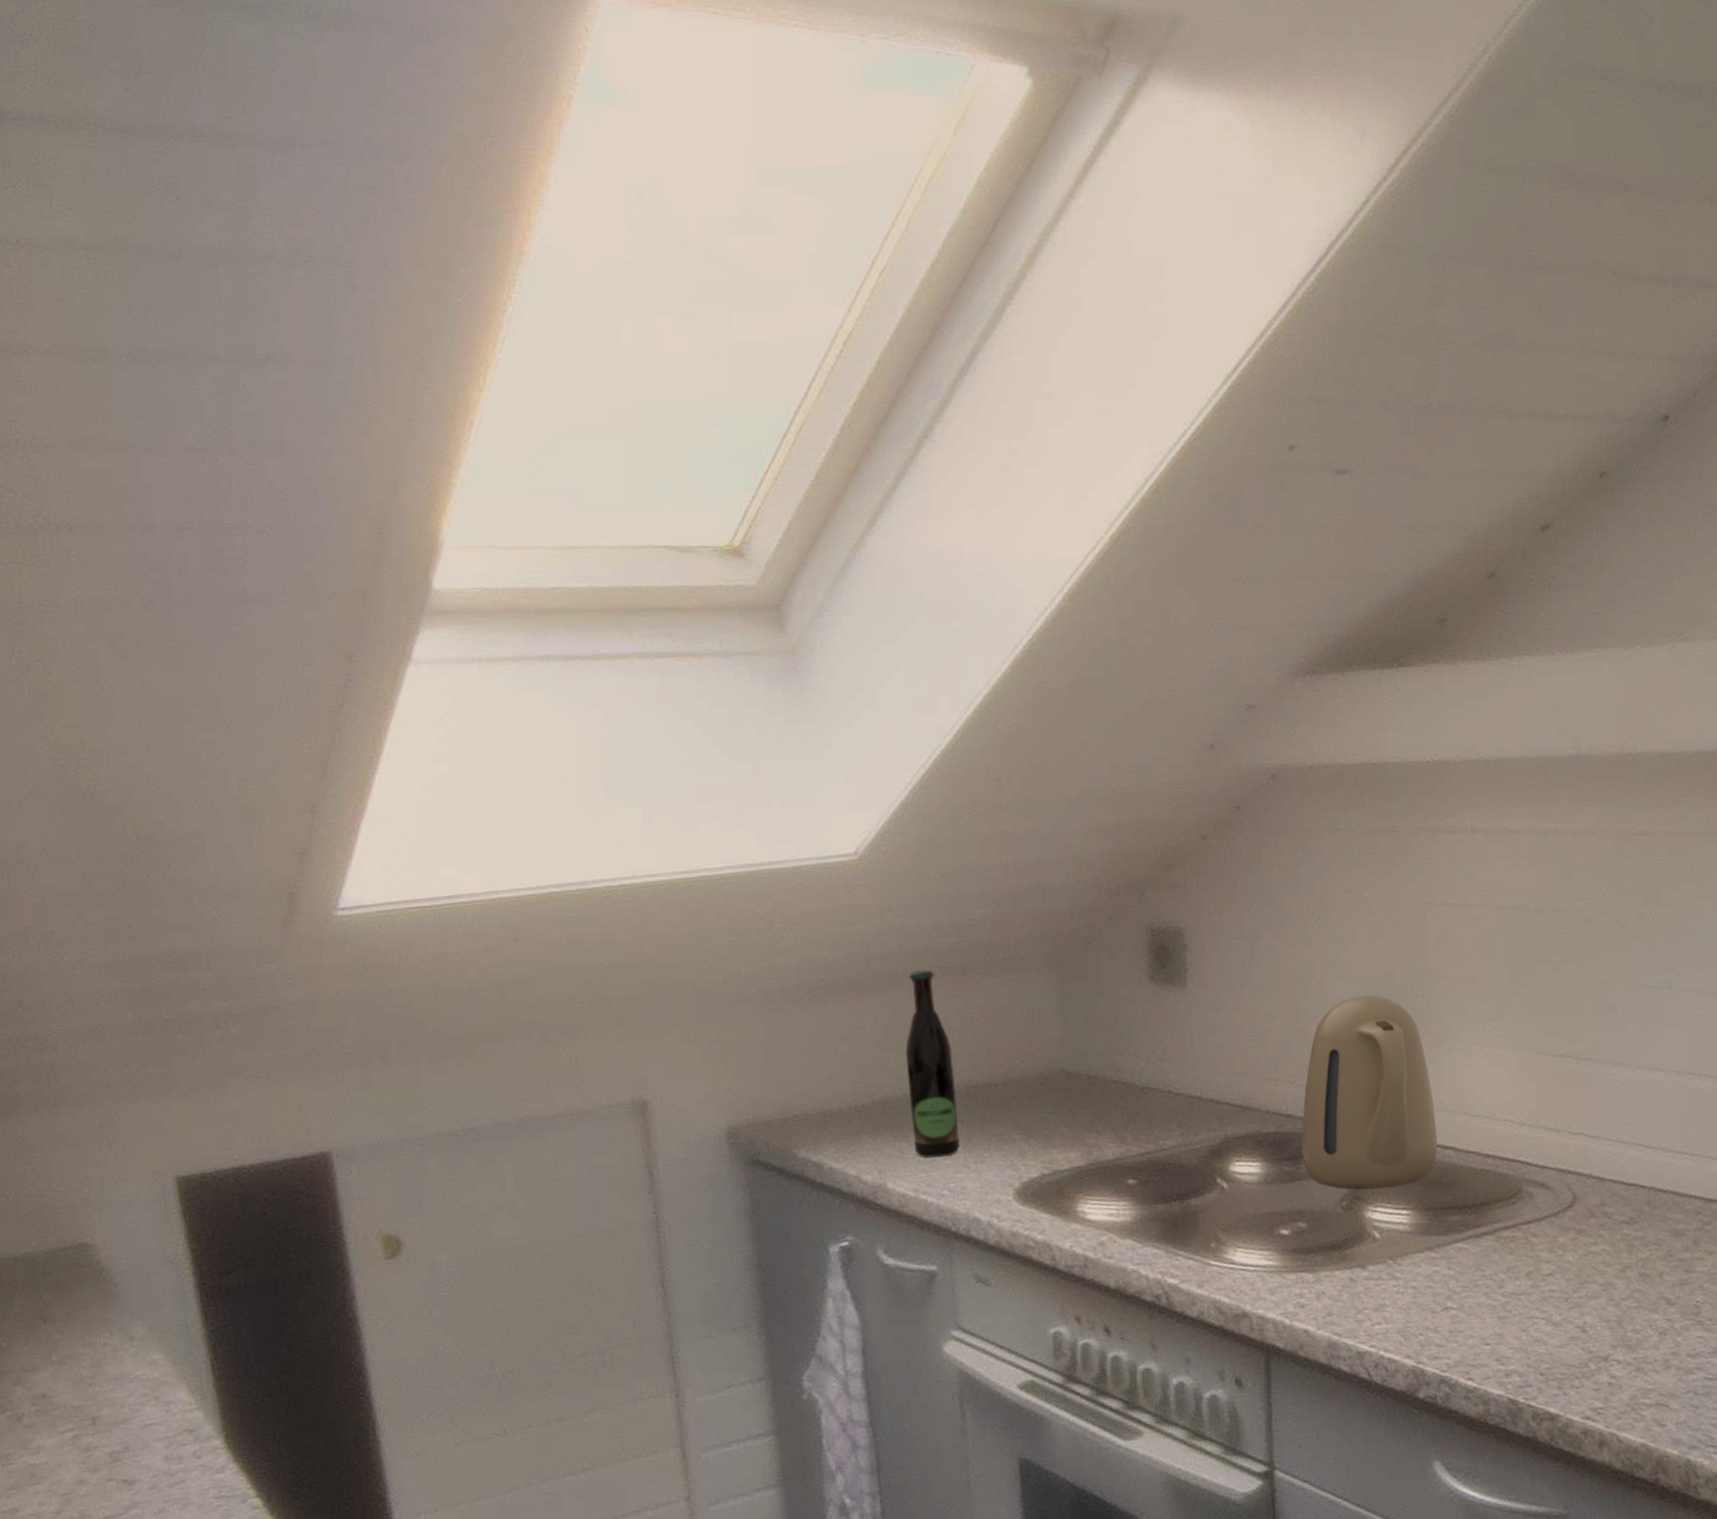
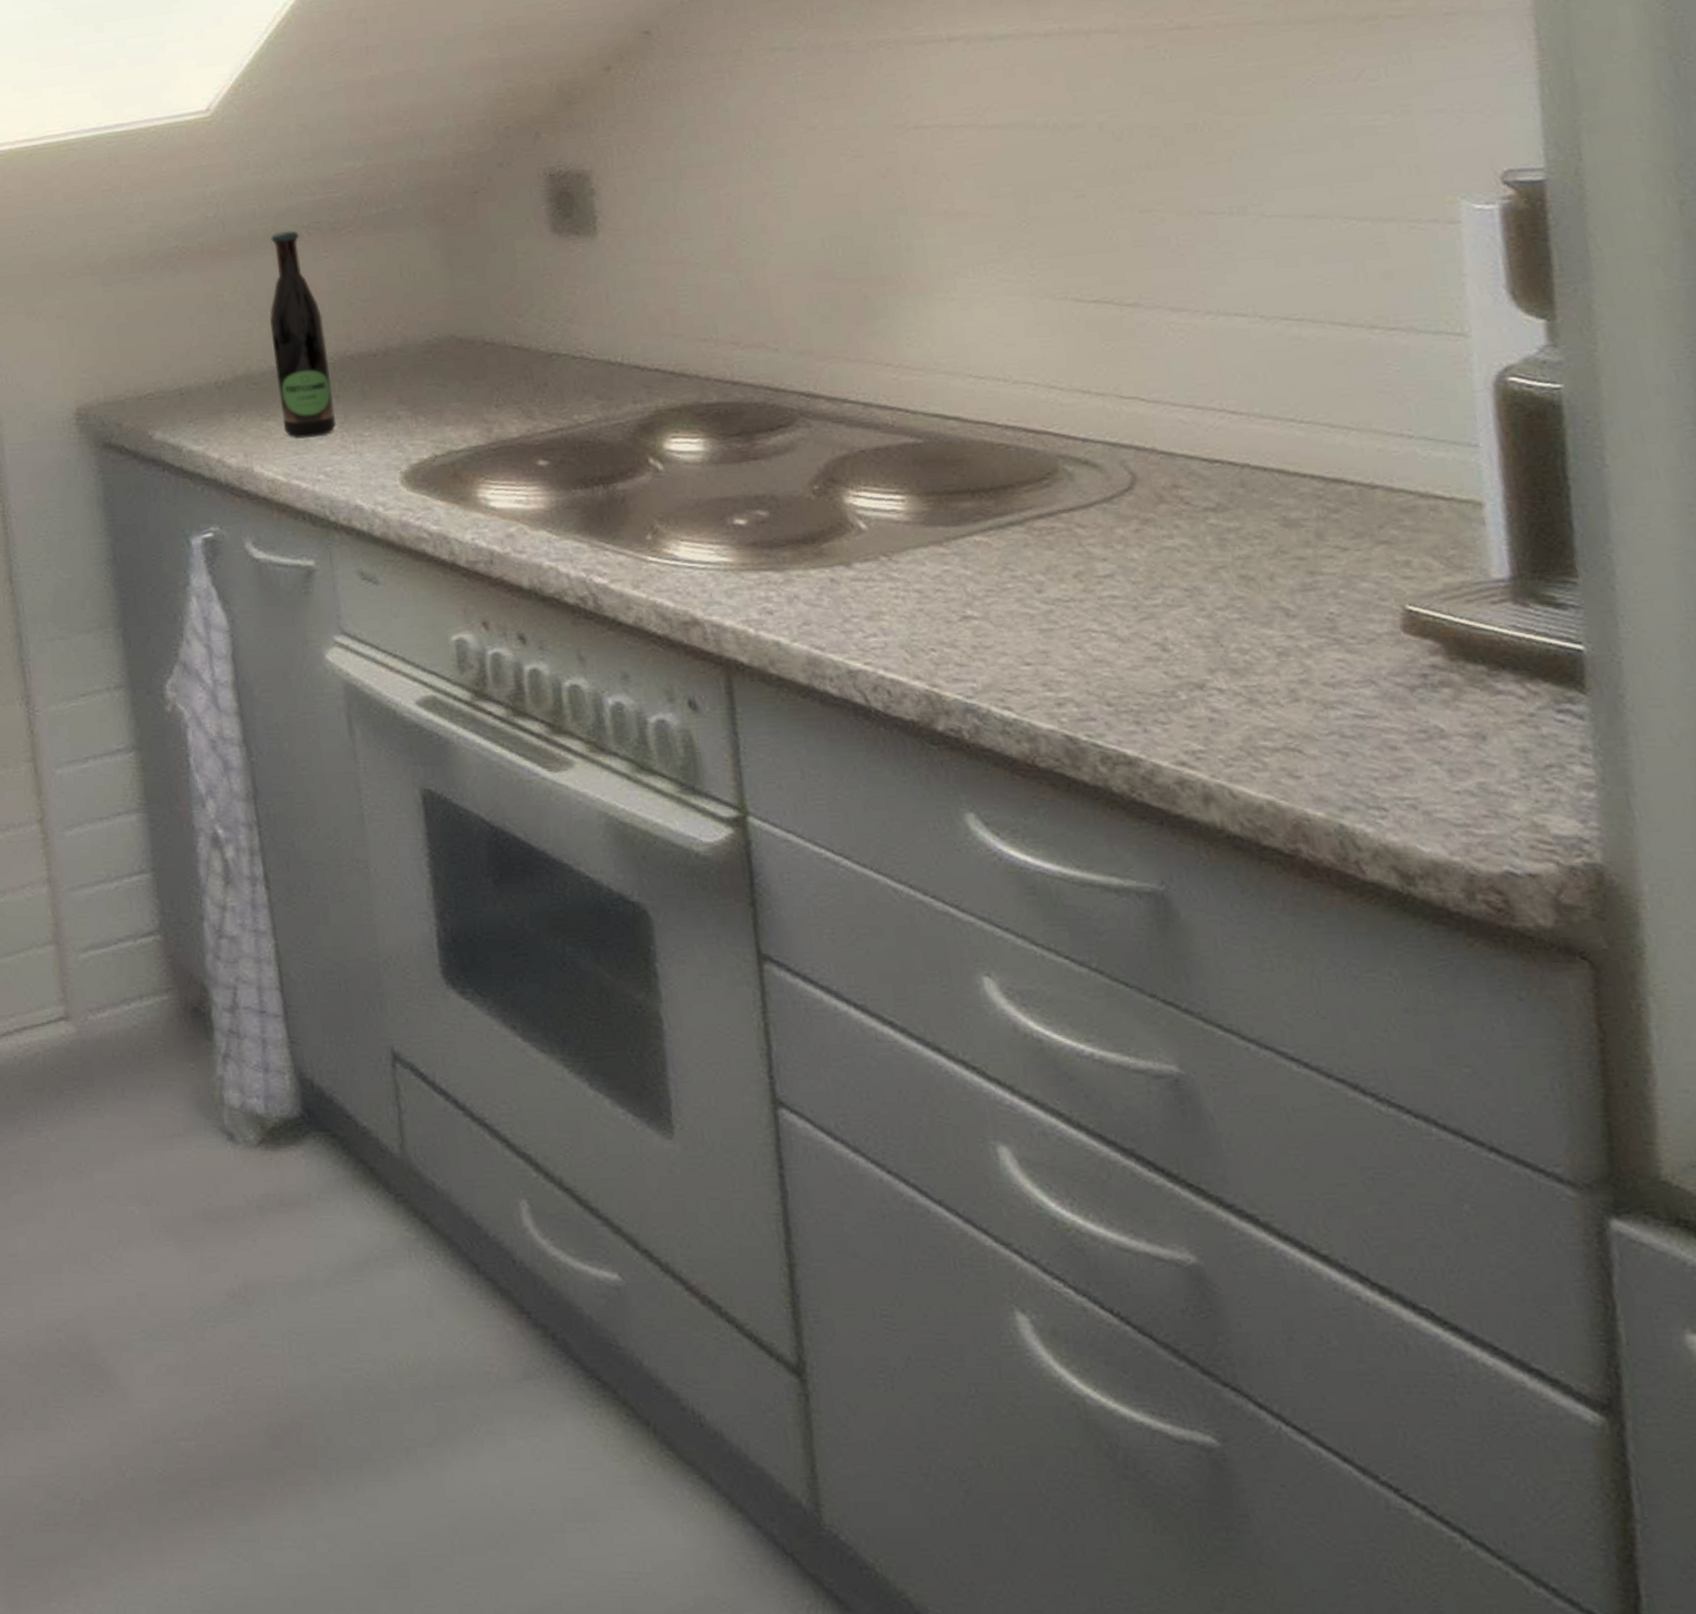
kettle: present [1301,994,1438,1190] -> none [753,237,936,471]

